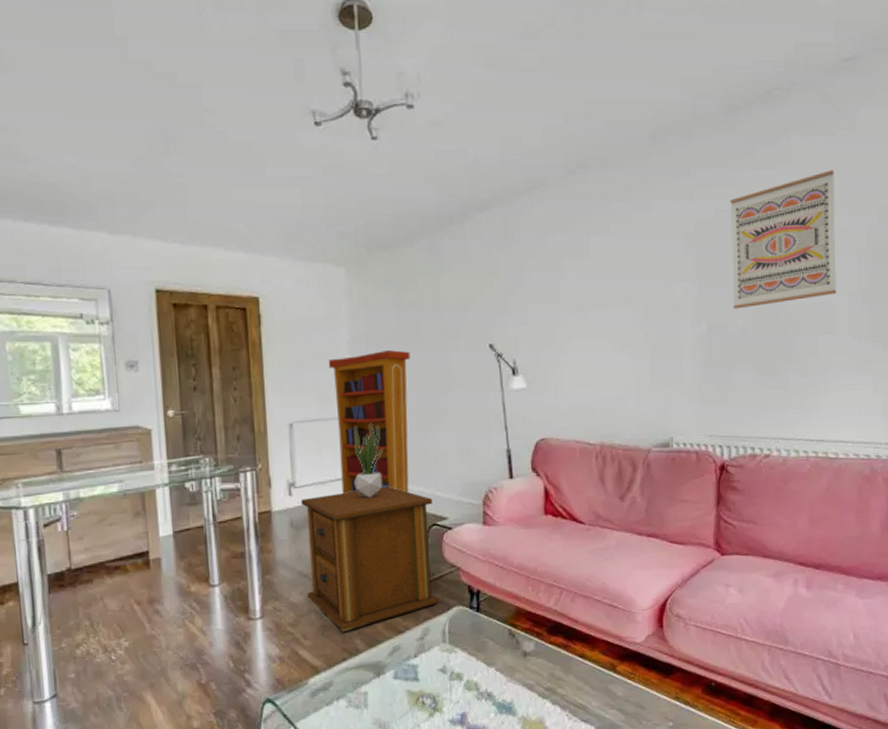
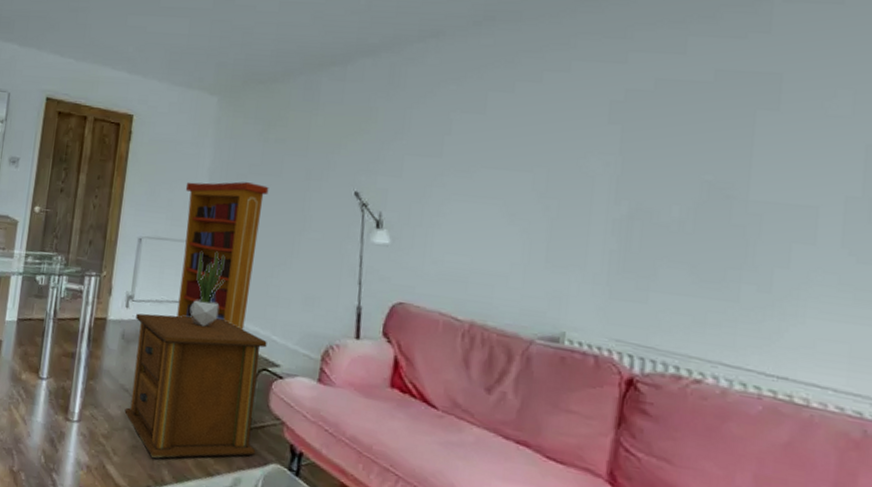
wall art: present [730,170,837,309] -> none [668,44,837,197]

